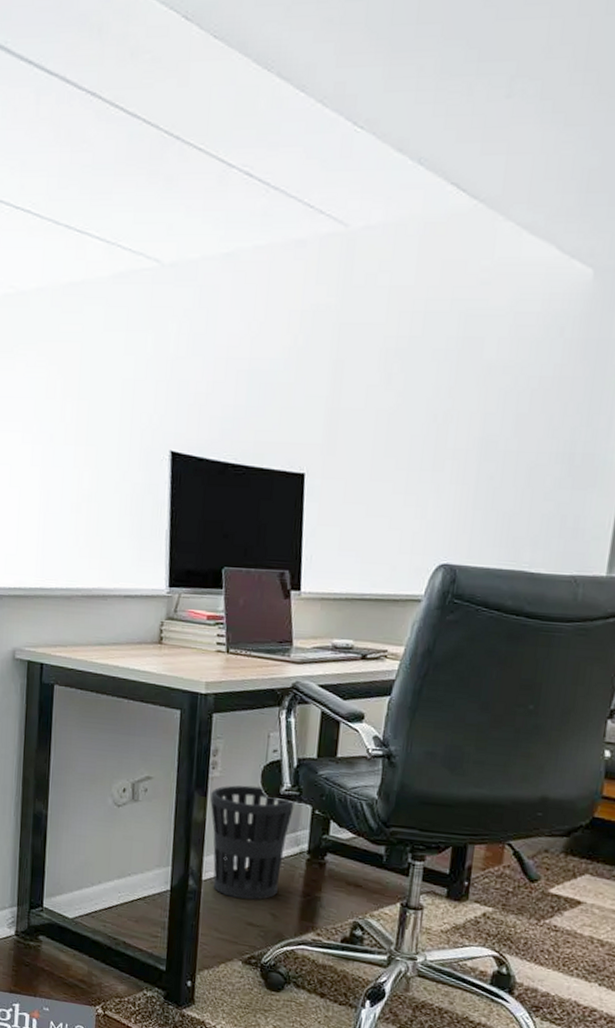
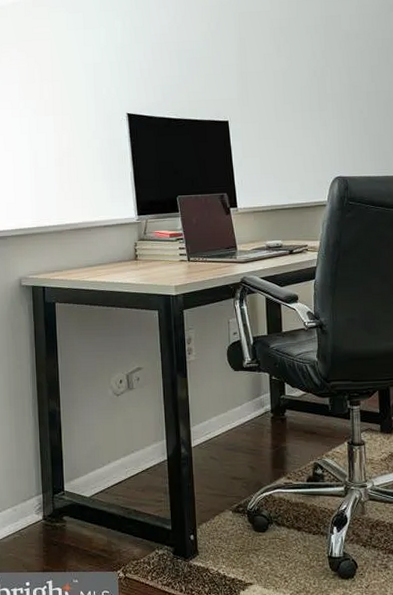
wastebasket: present [210,785,295,900] -> none [190,364,256,459]

